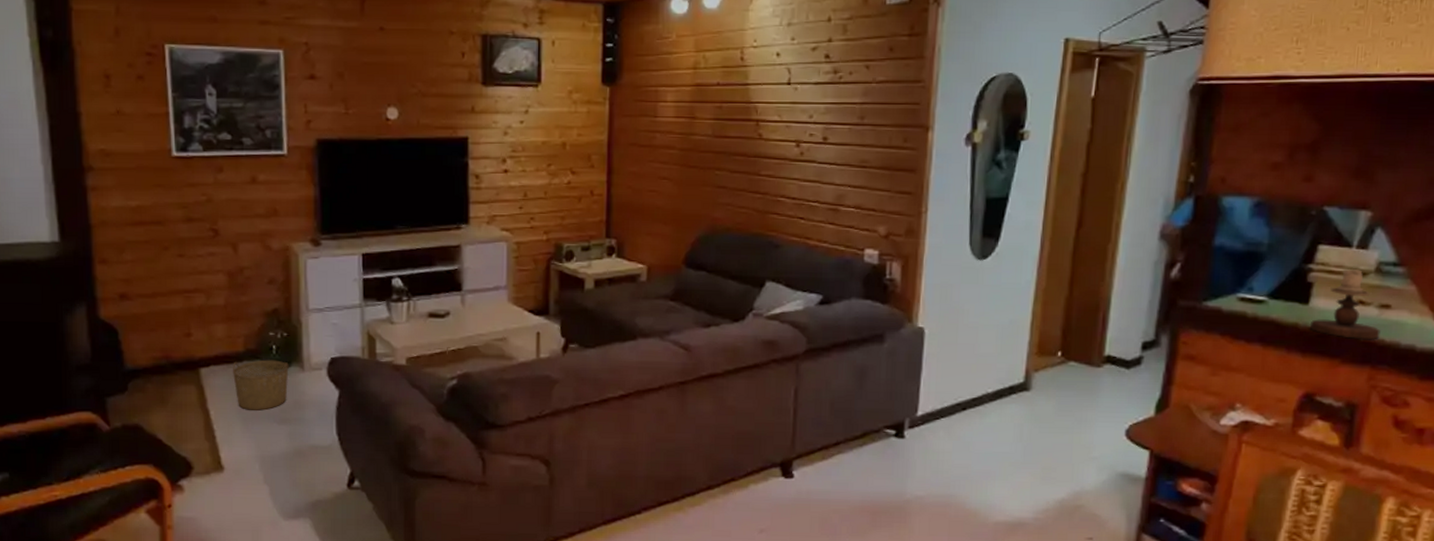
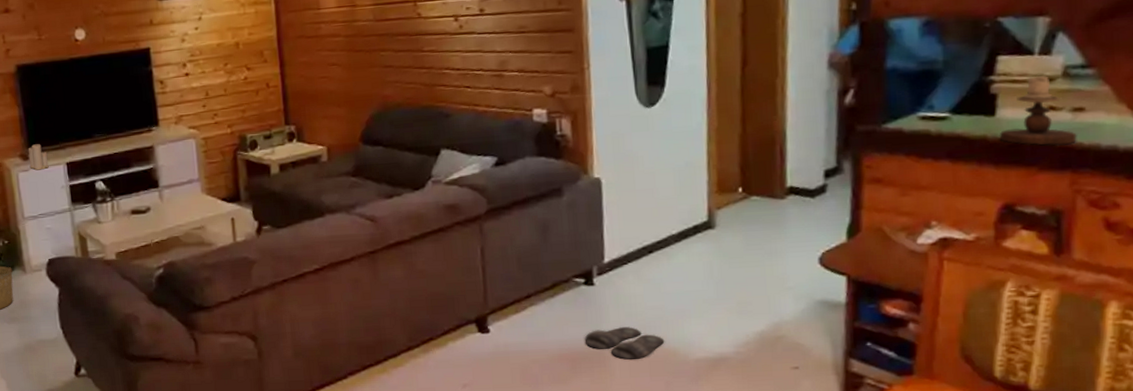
candle: none [320,228,342,259] -> present [28,143,49,171]
slippers: none [888,483,967,517] -> present [585,327,665,360]

